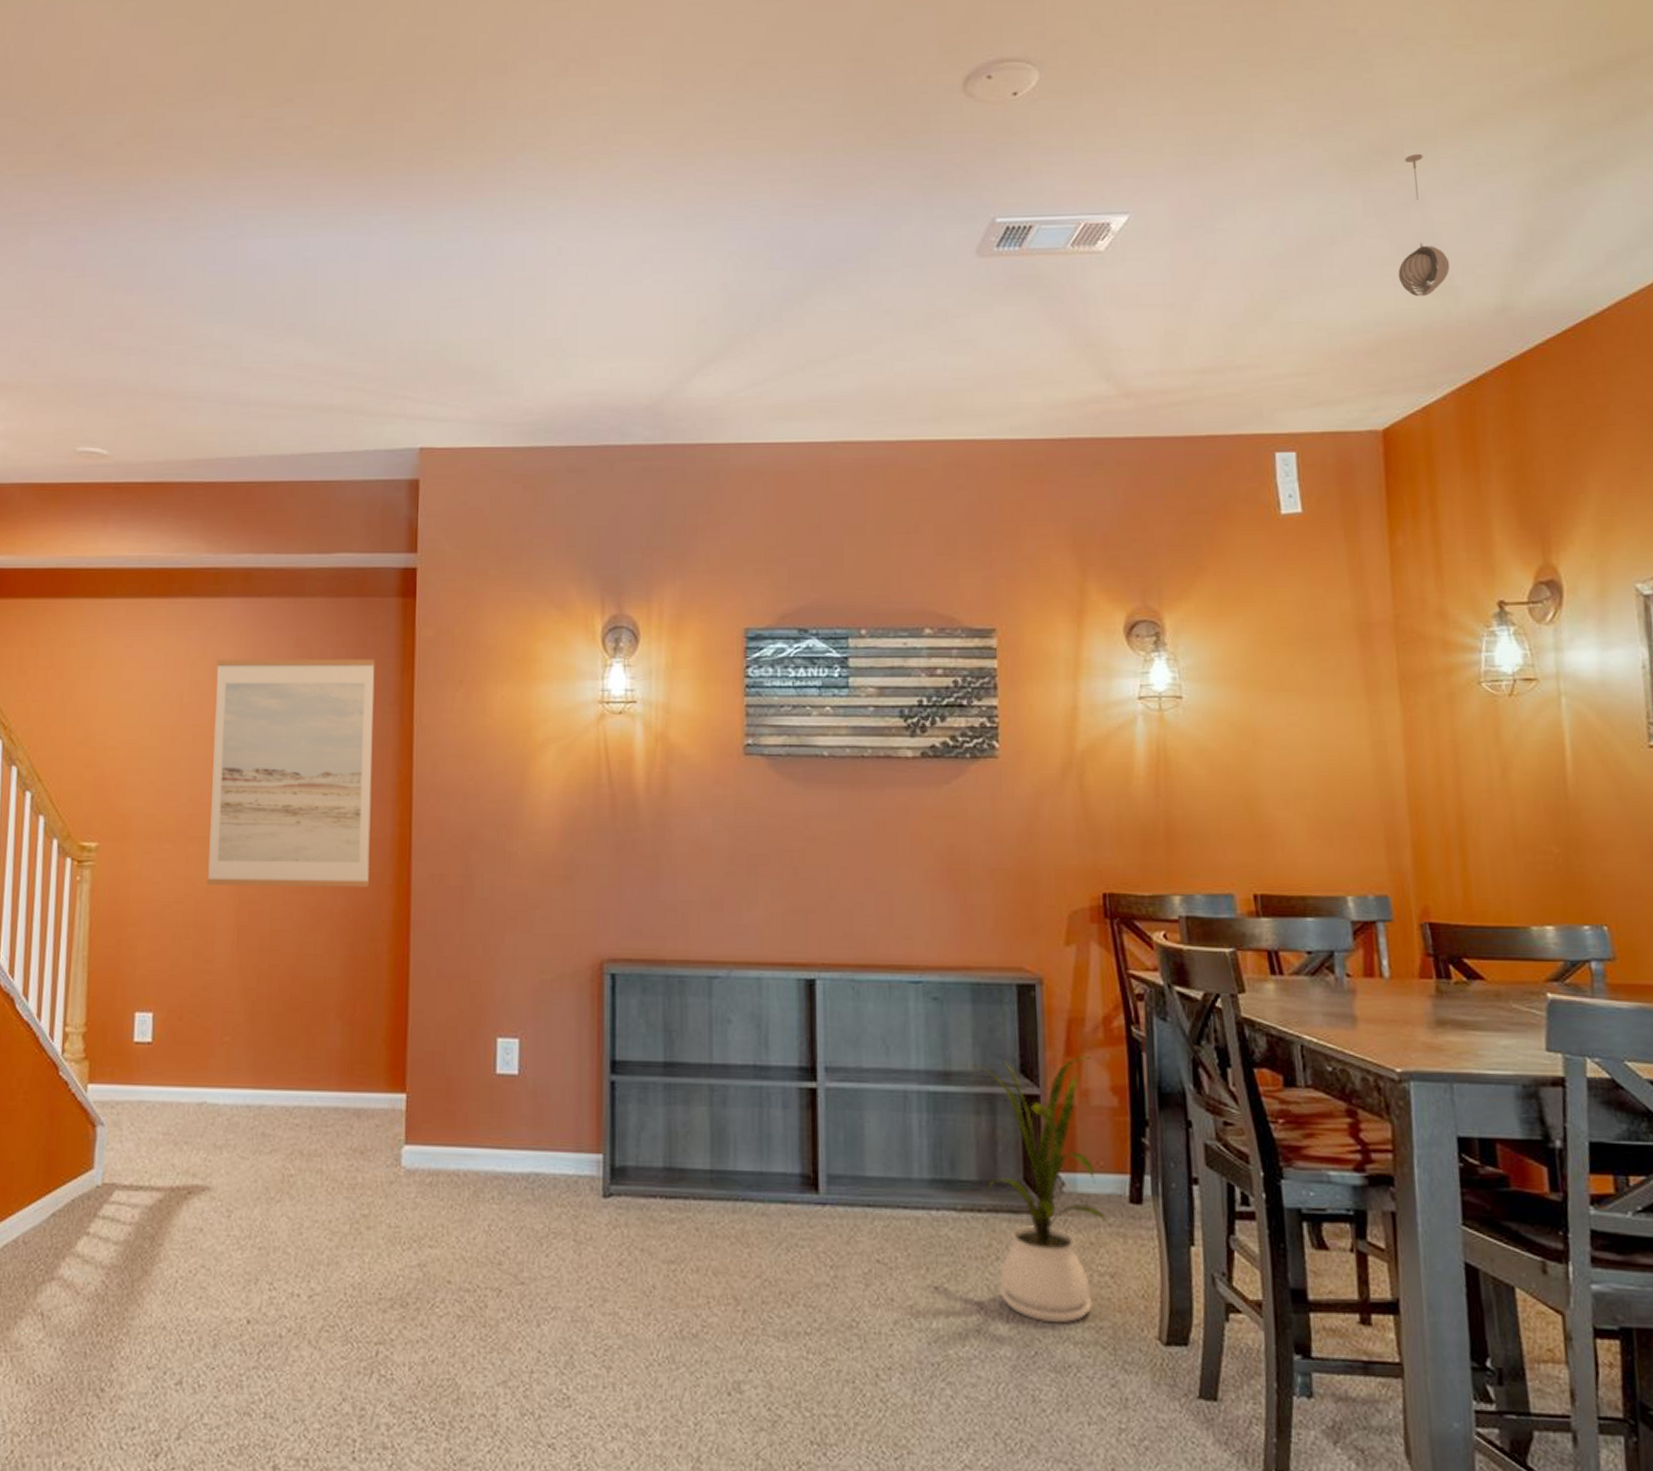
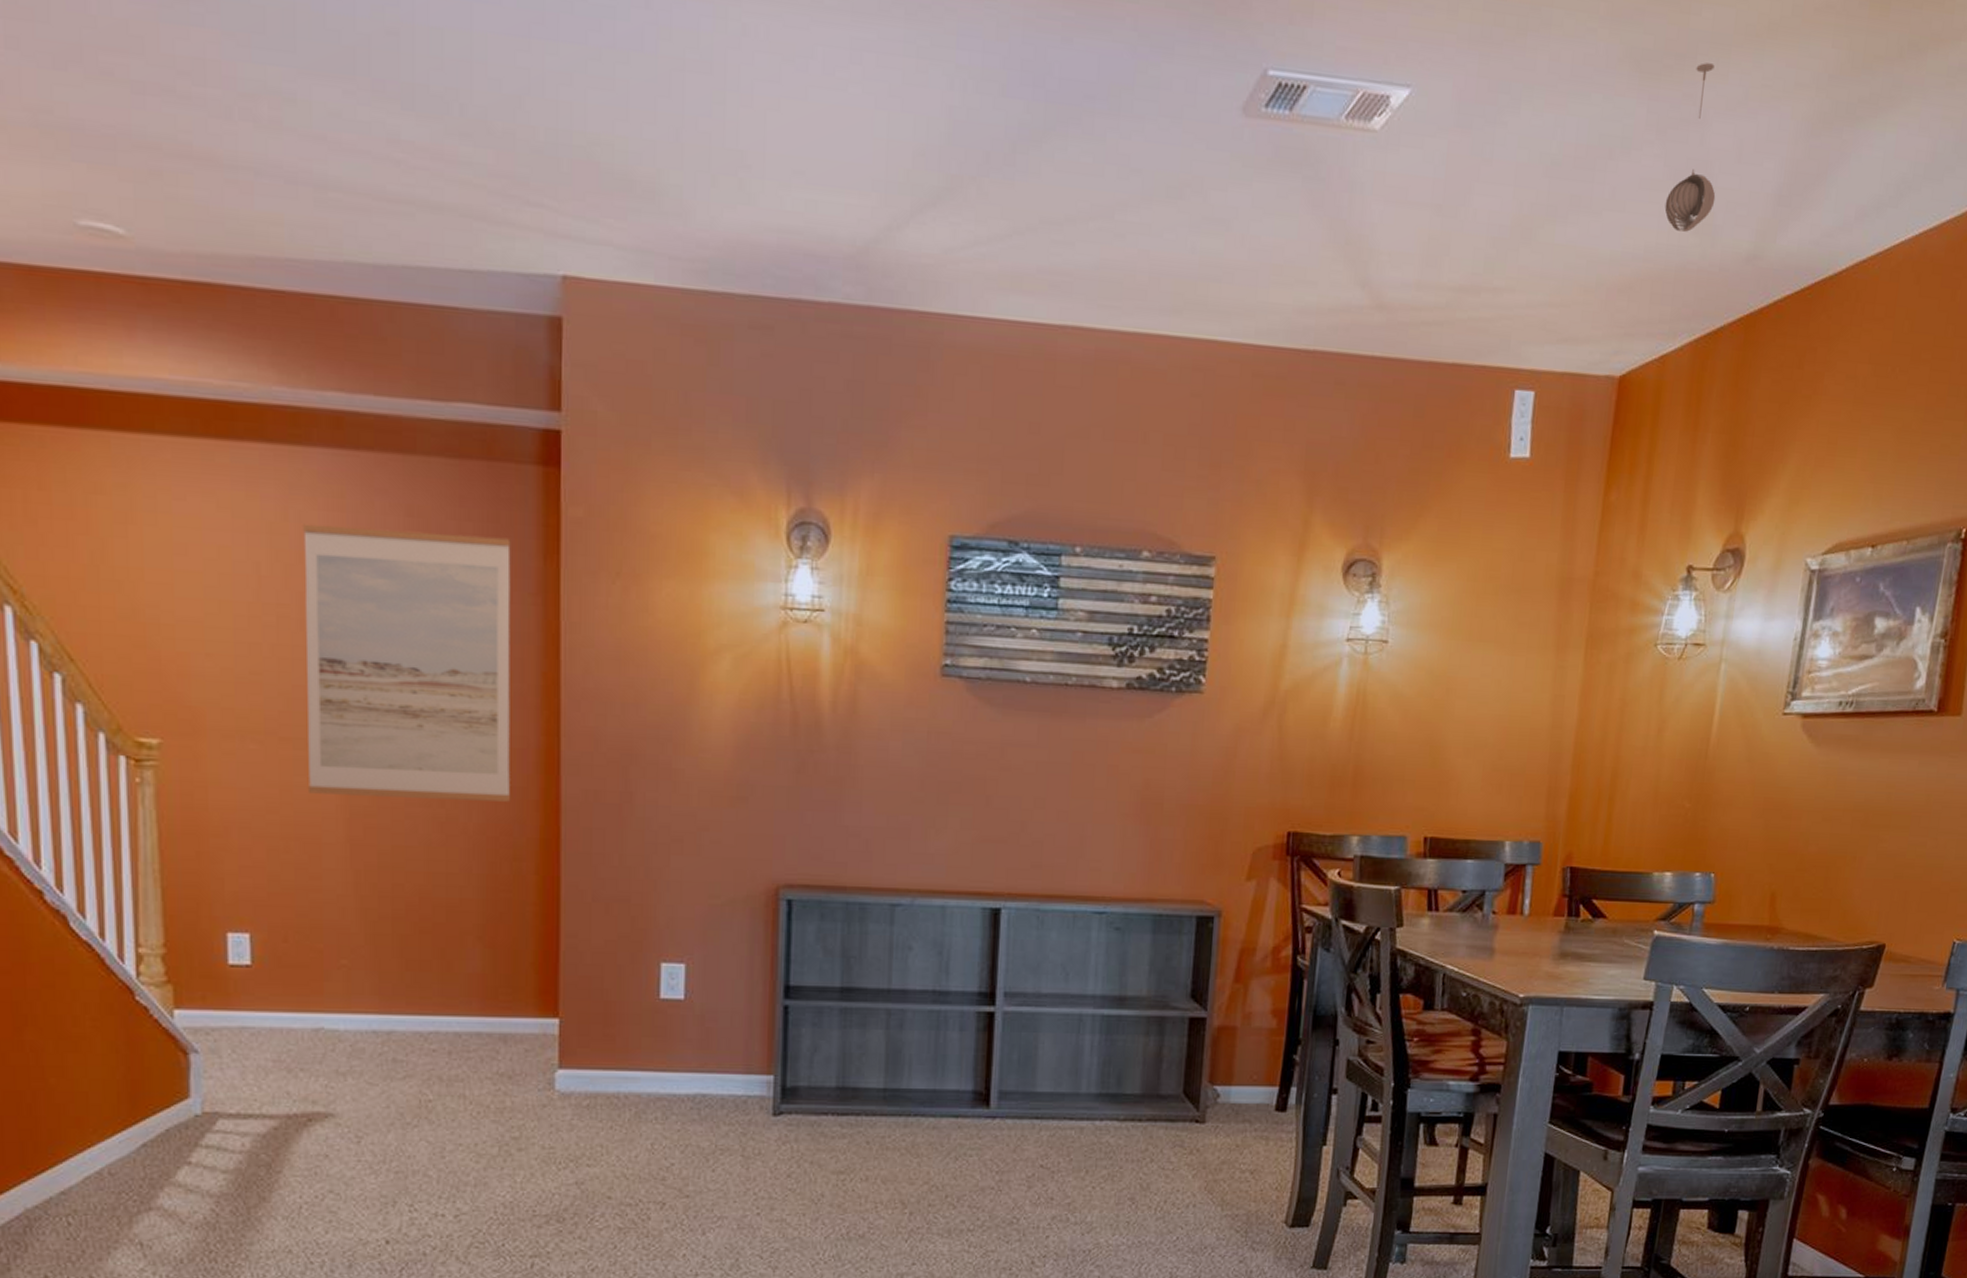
house plant: present [975,1056,1109,1324] -> none [1149,983,1257,1213]

